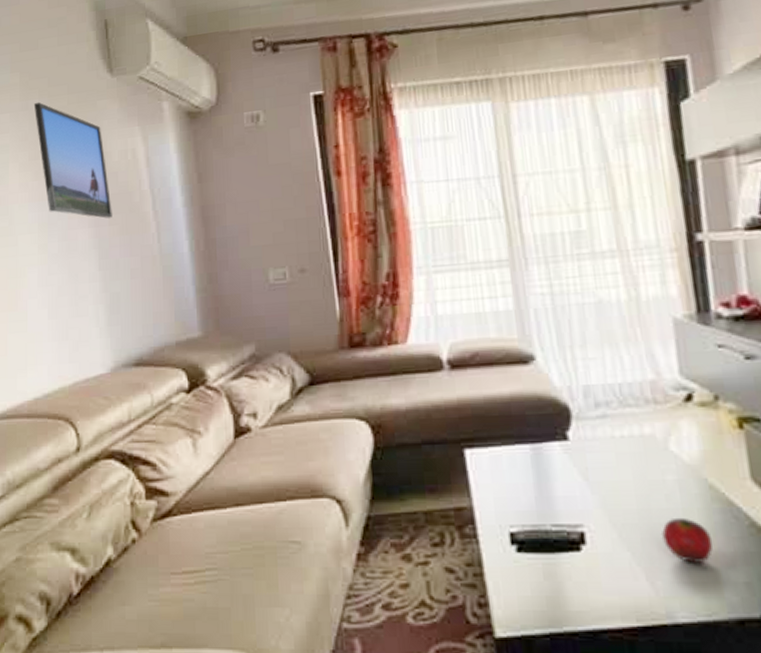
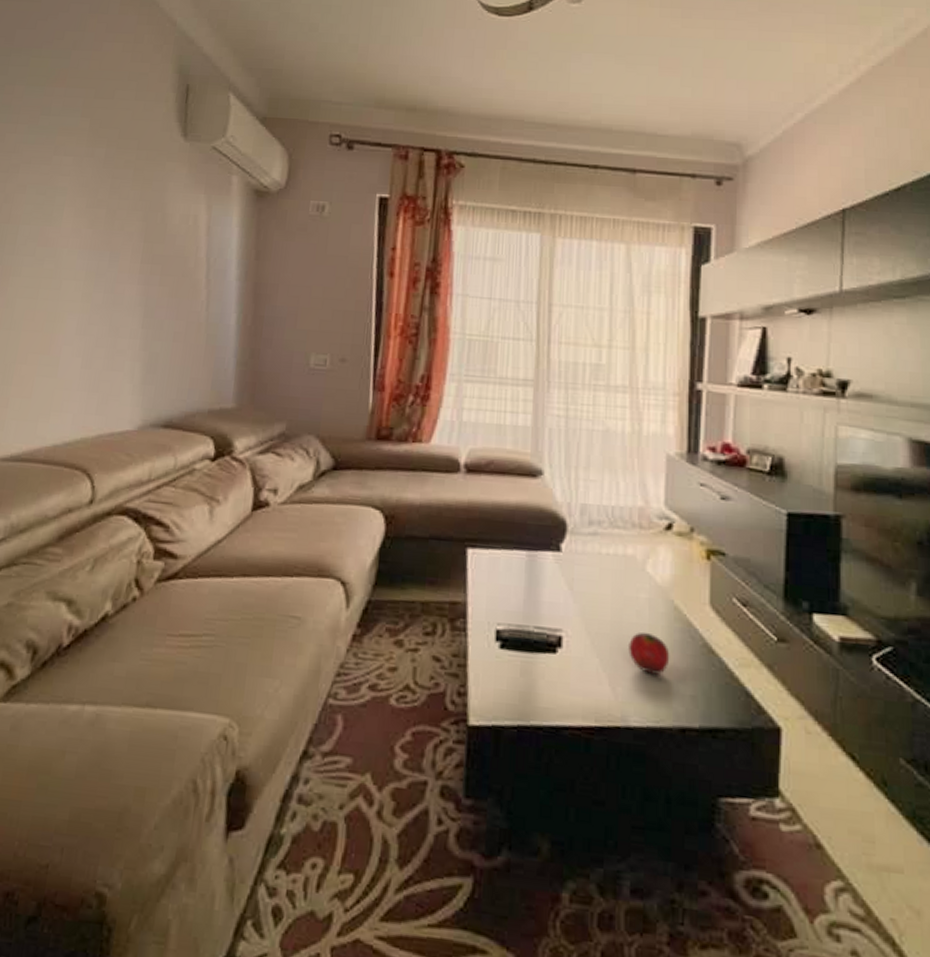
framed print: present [33,102,112,219] -> none [98,152,166,279]

